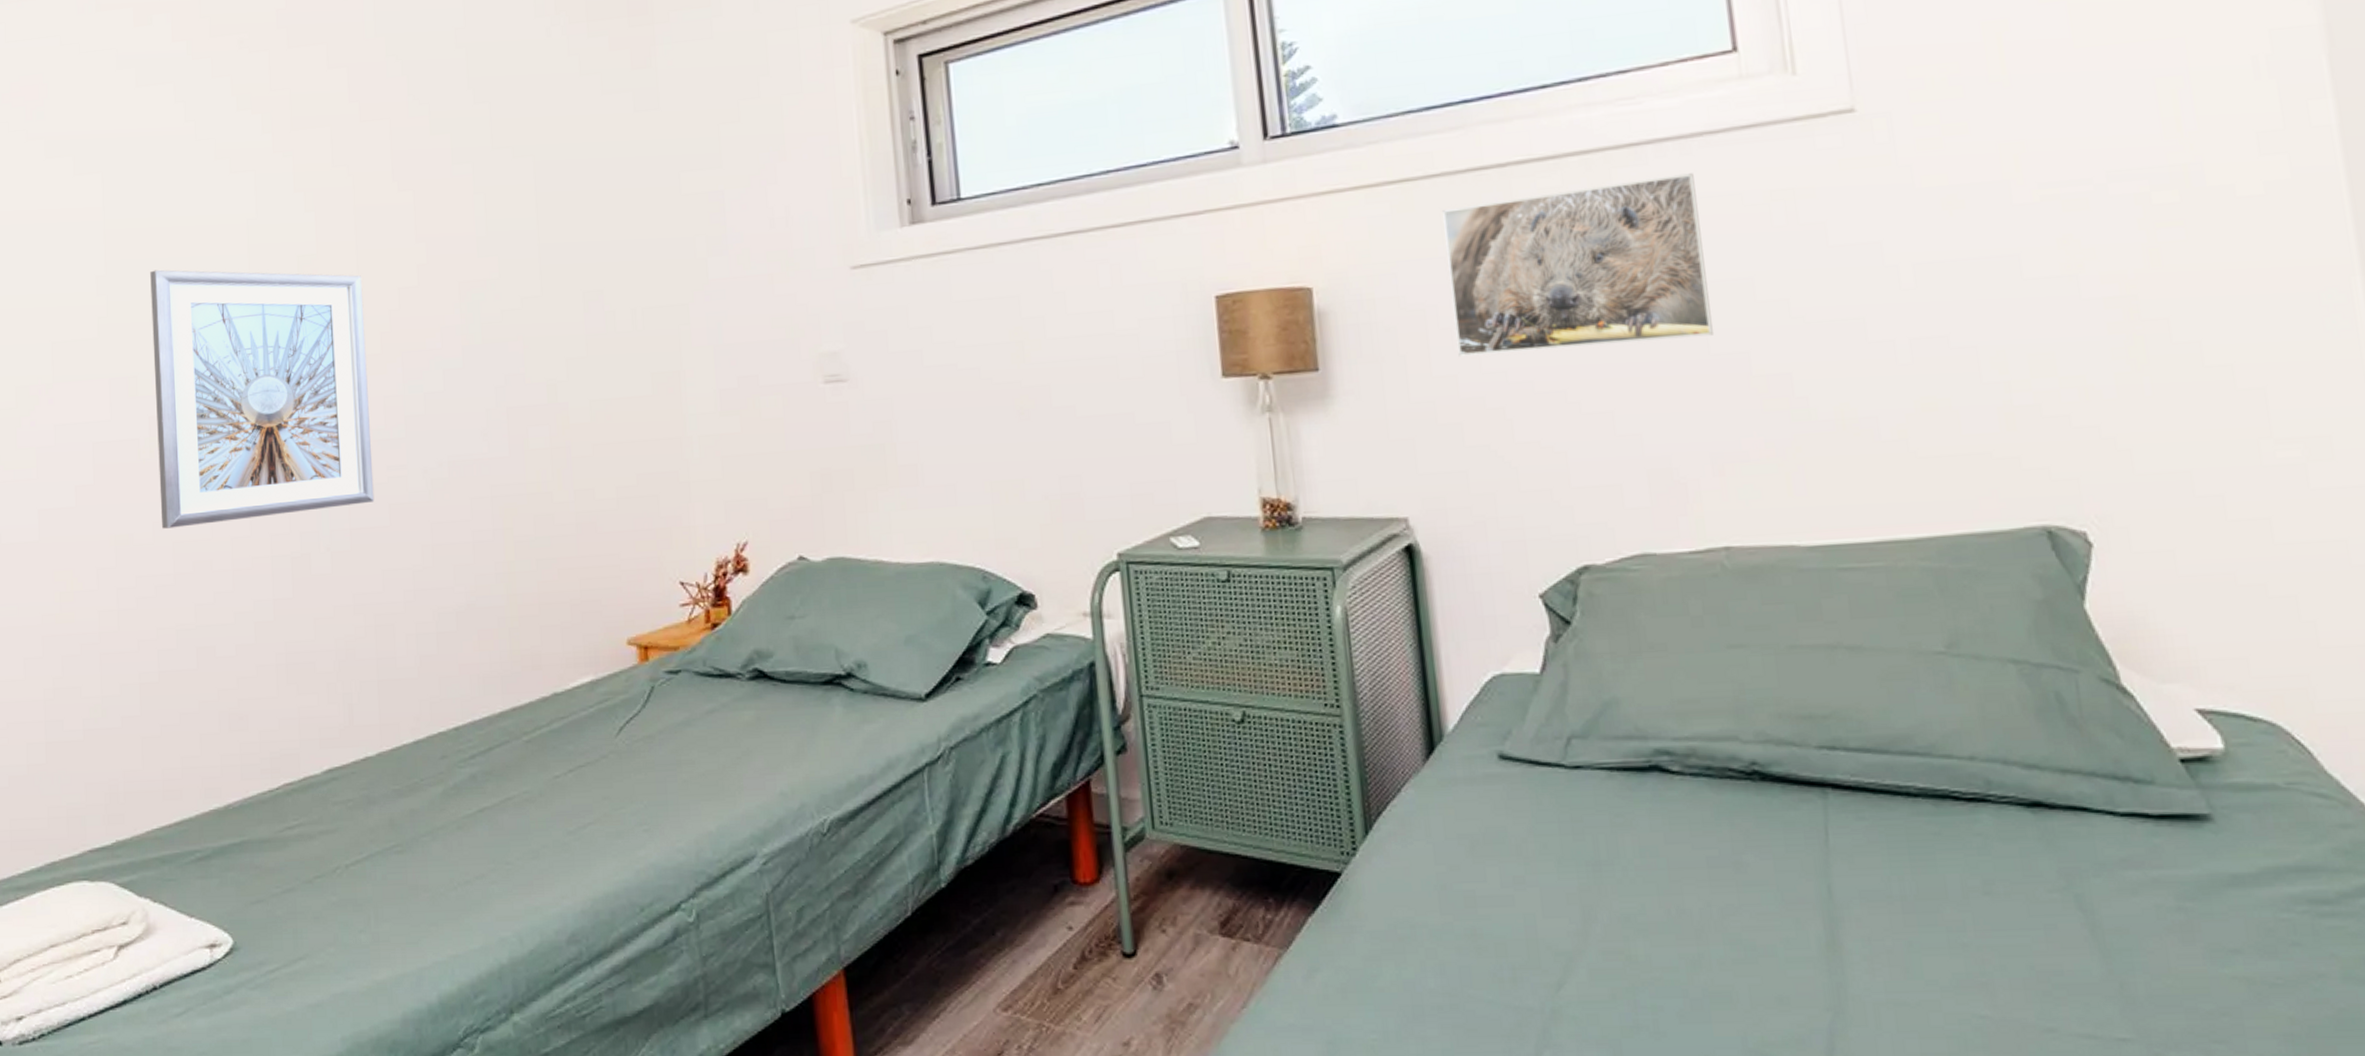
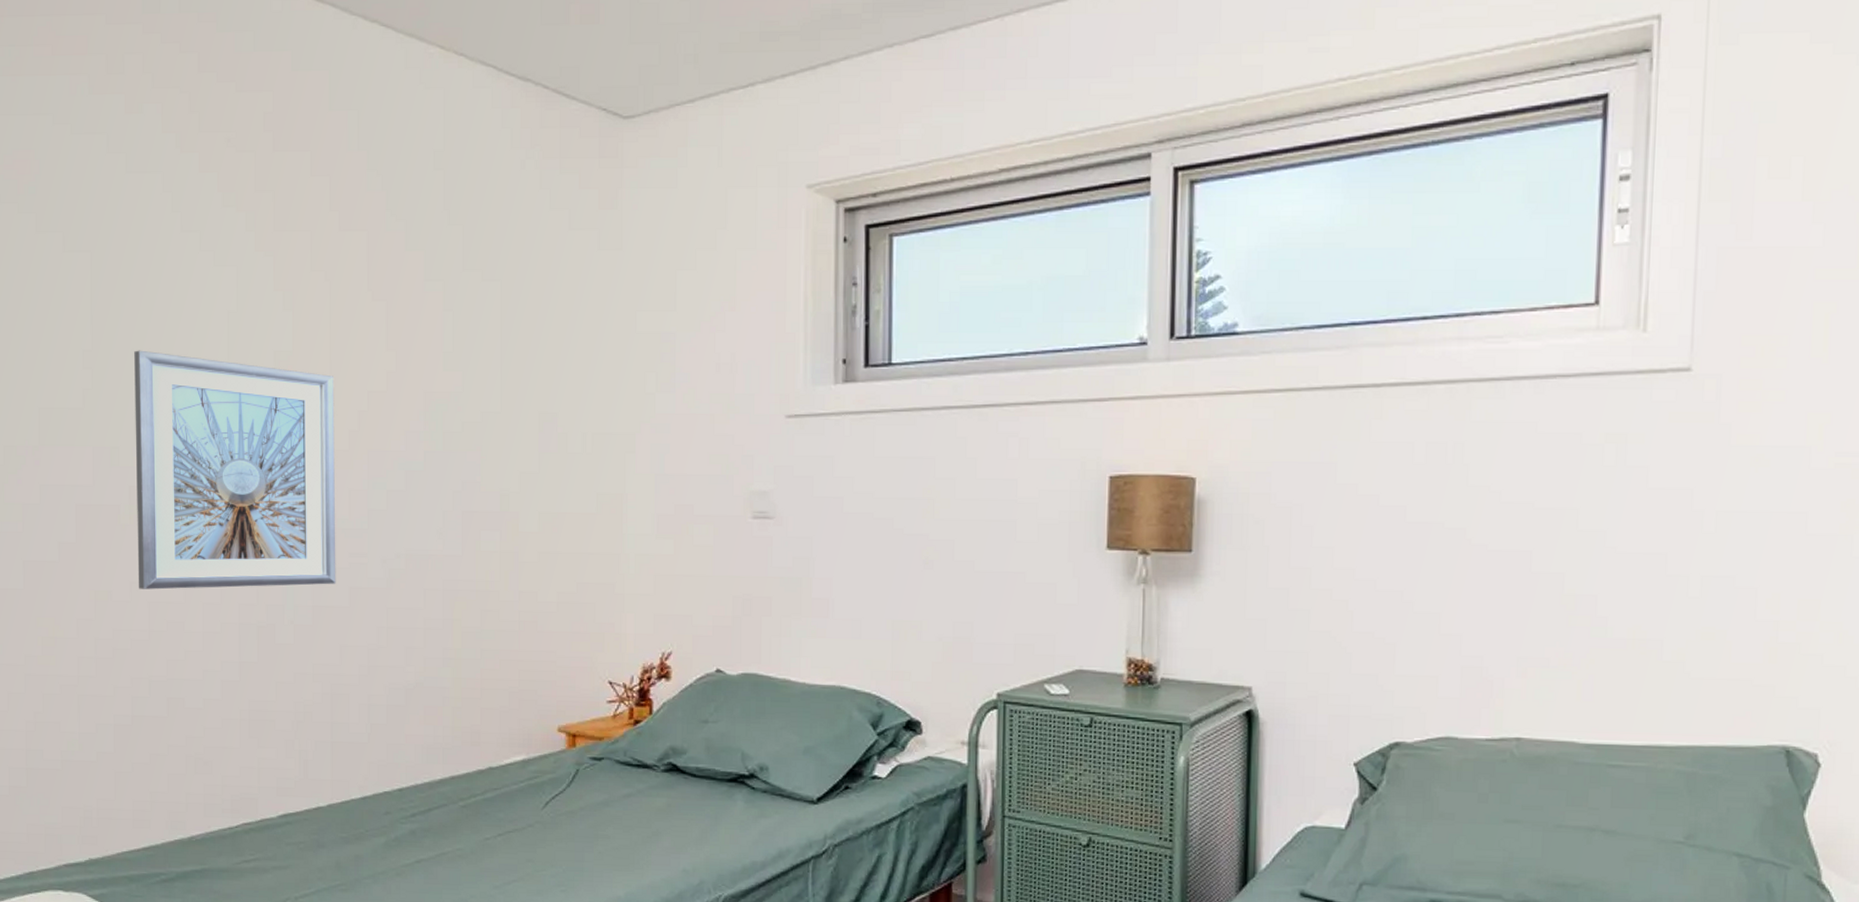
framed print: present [1441,173,1713,356] -> none [1315,410,1543,556]

